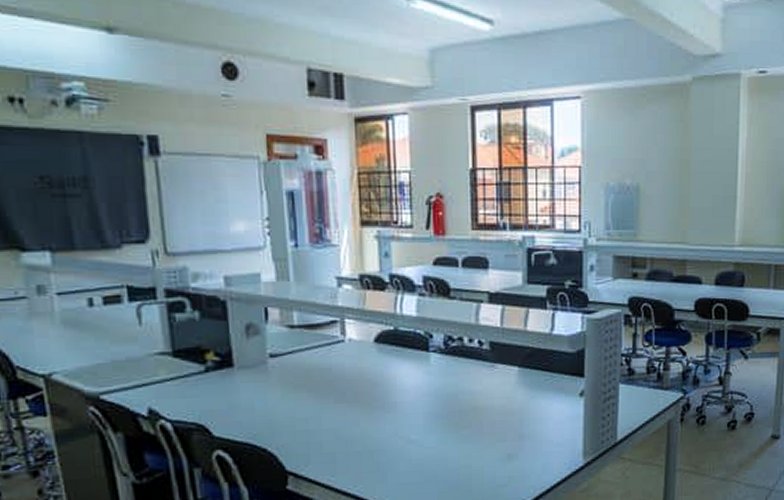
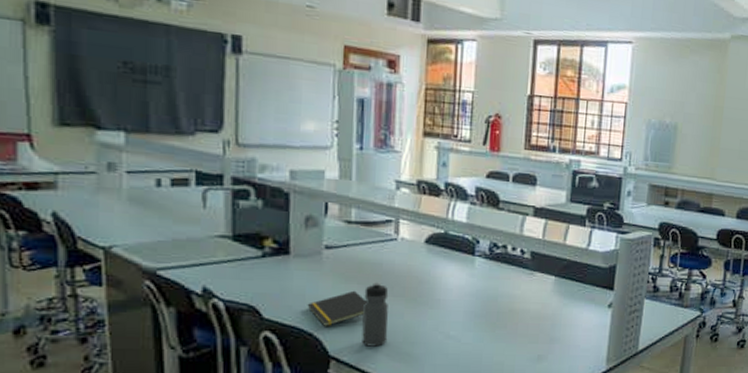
notepad: none [257,399,320,440] -> present [307,290,367,326]
water bottle: none [316,388,346,458] -> present [362,281,389,347]

